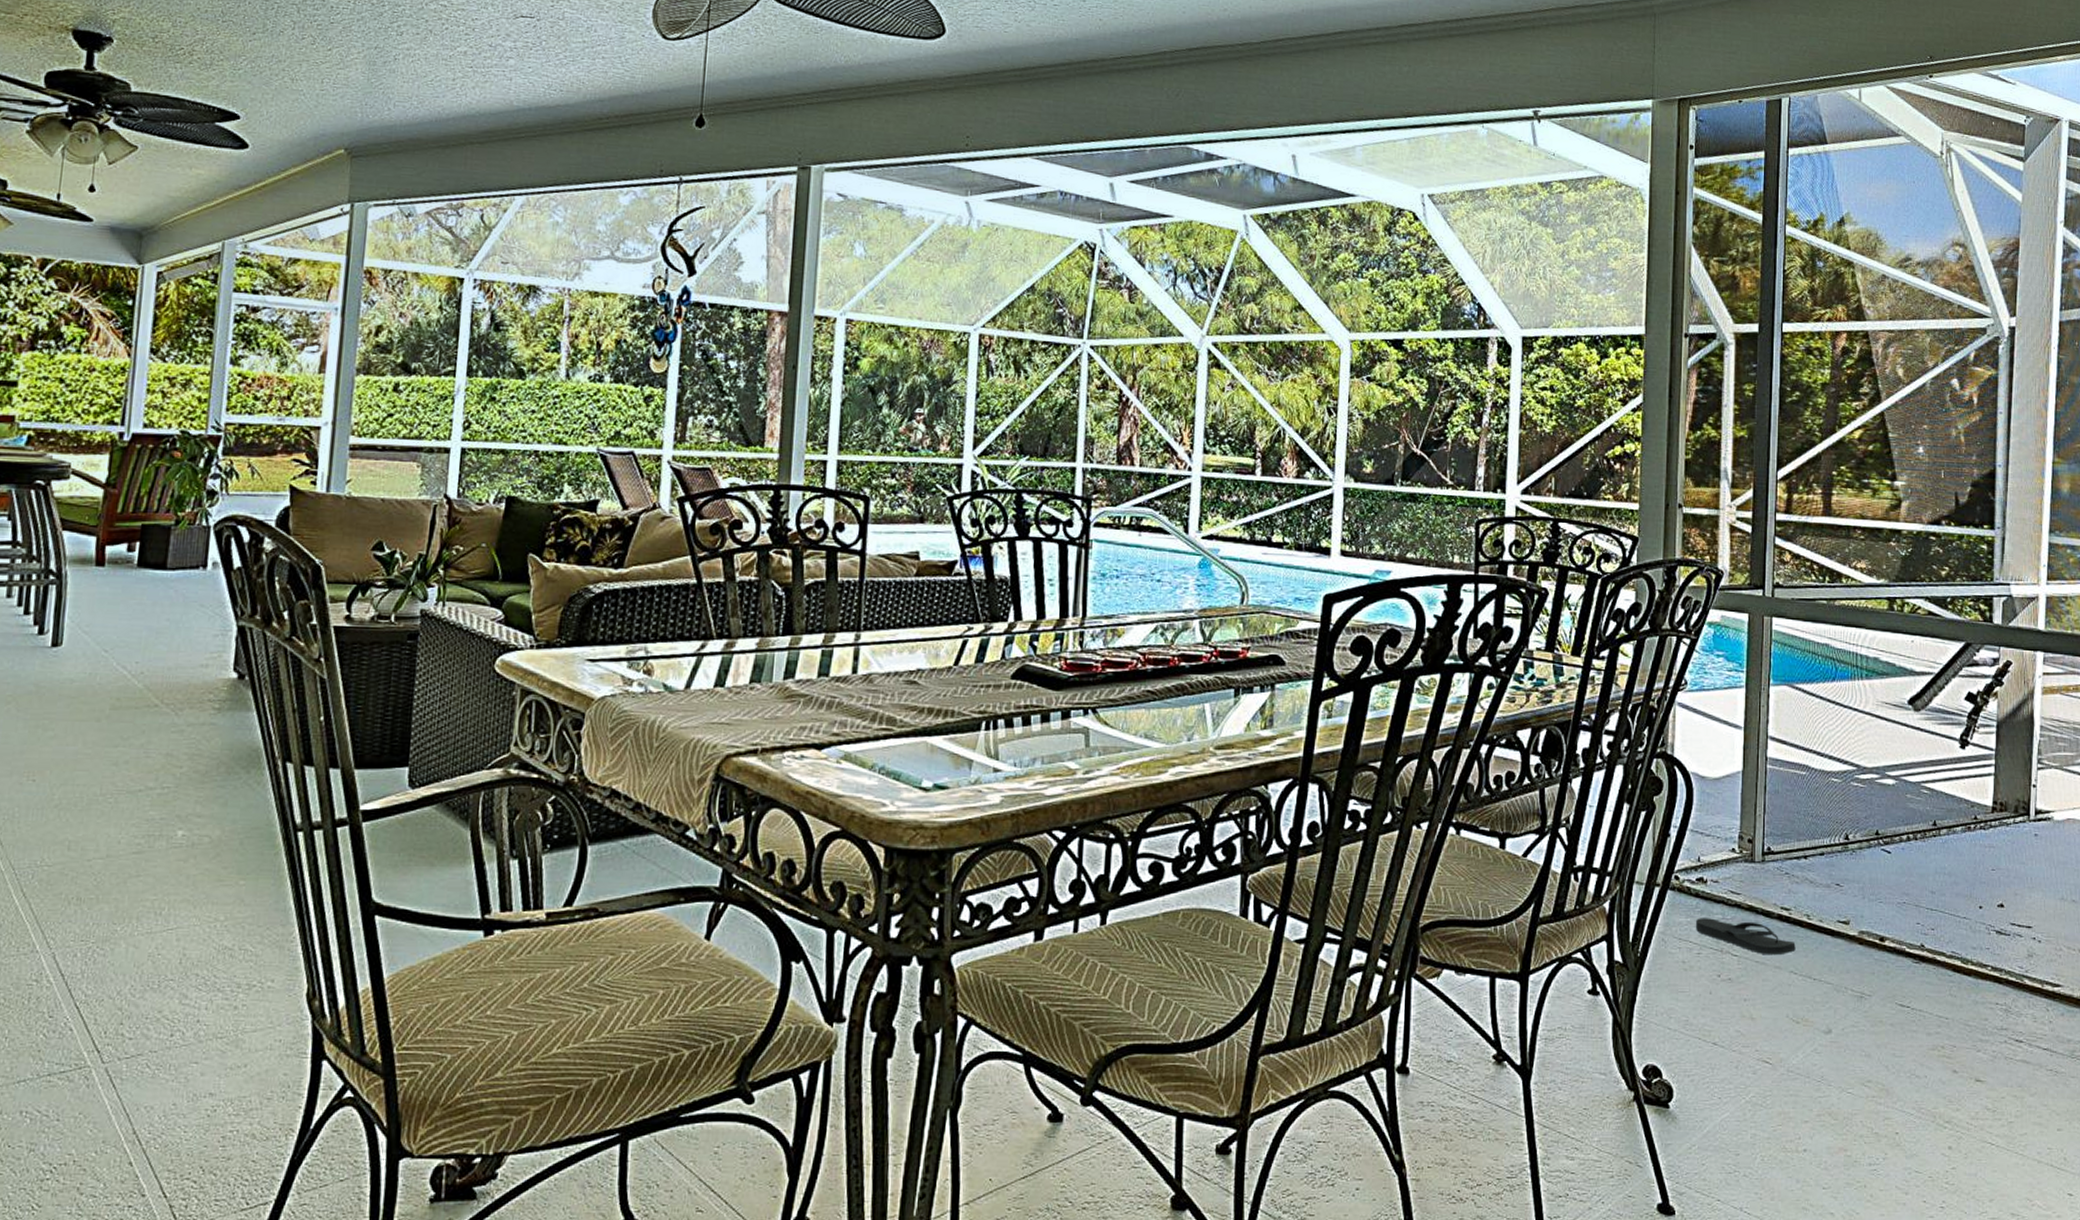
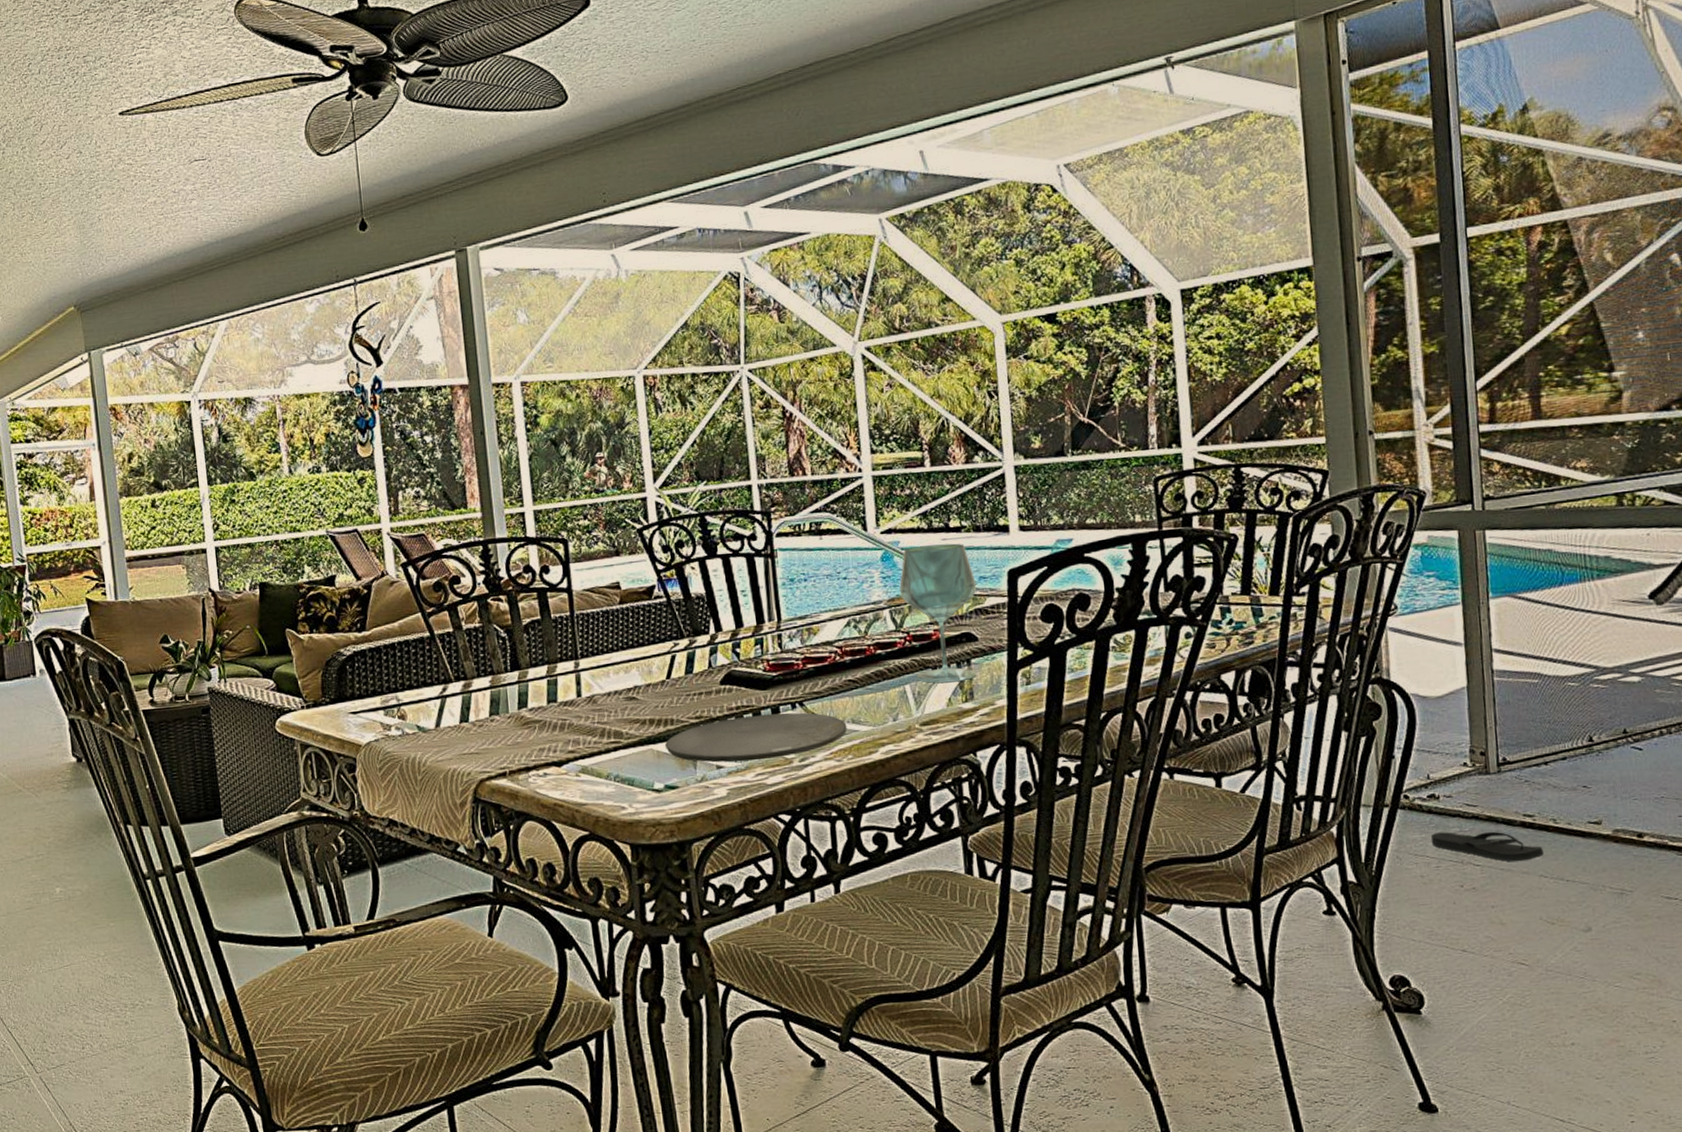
plate: none [941,717,1139,768] -> present [665,712,848,763]
wine glass: none [1213,557,1291,707] -> present [899,543,977,684]

